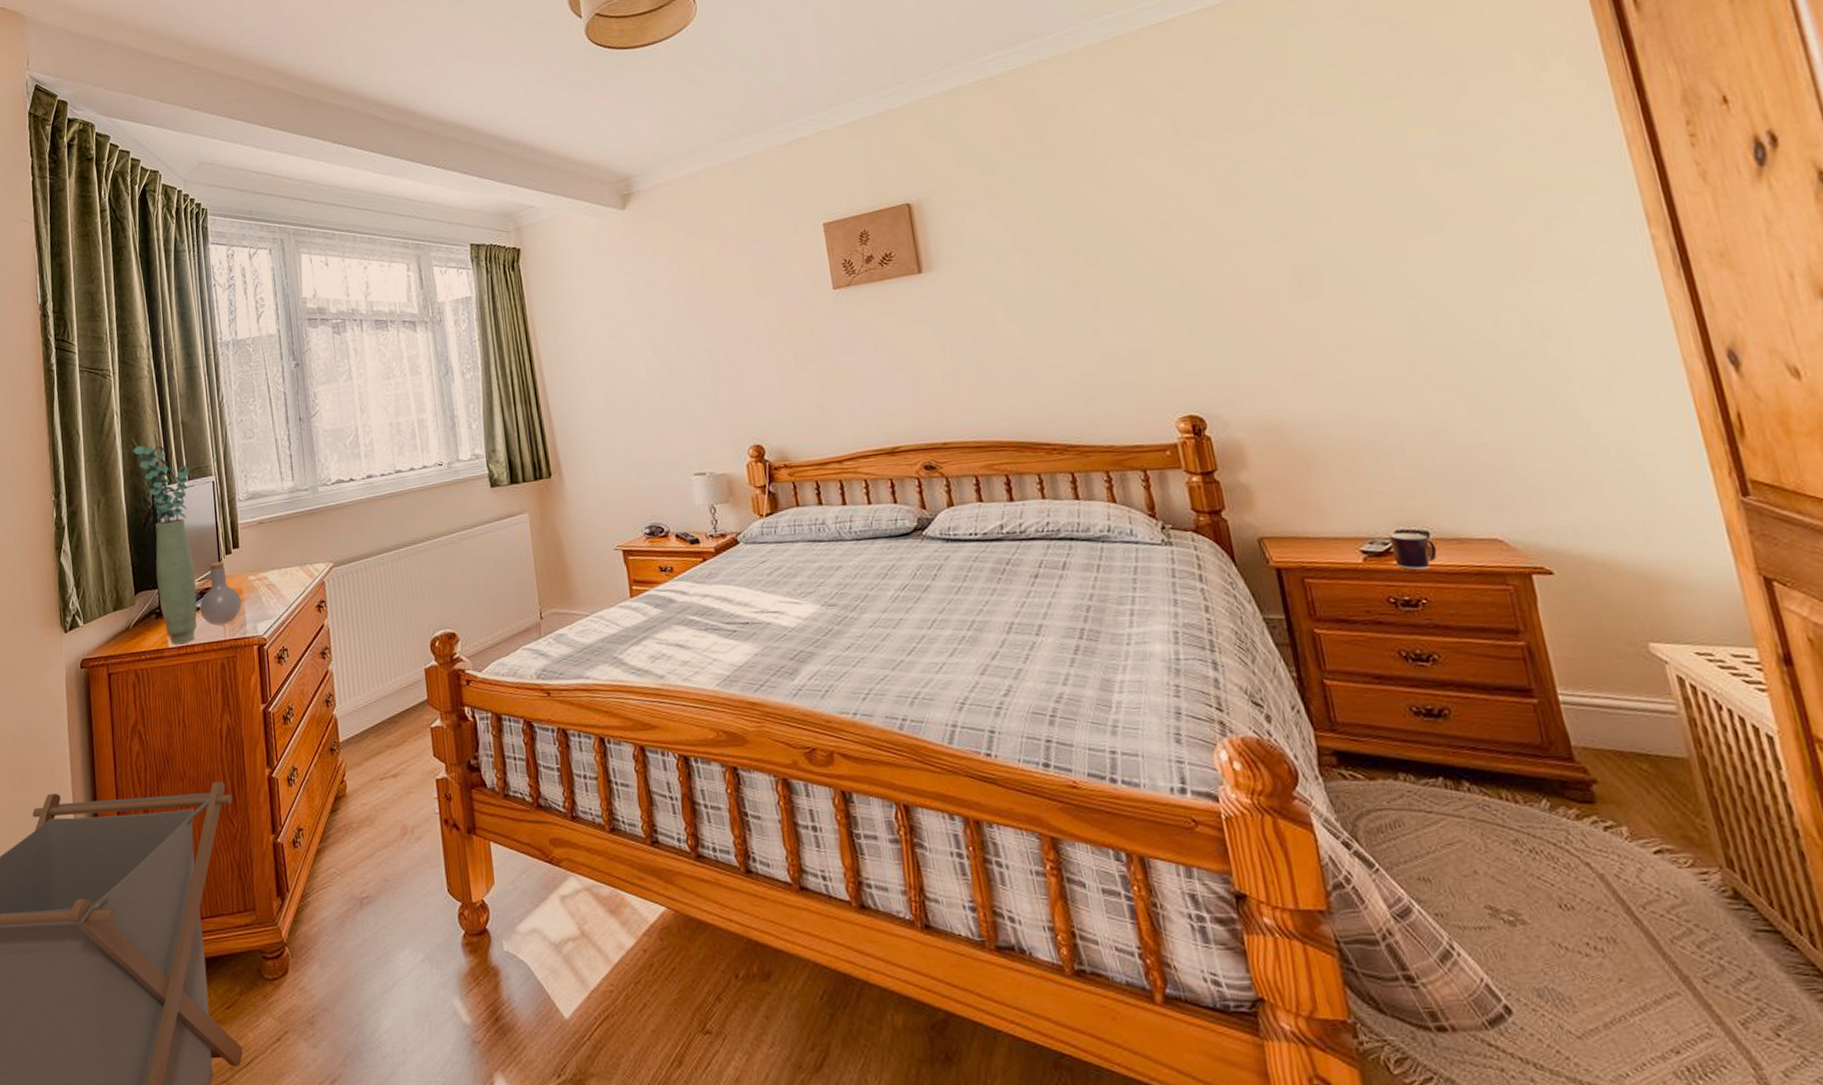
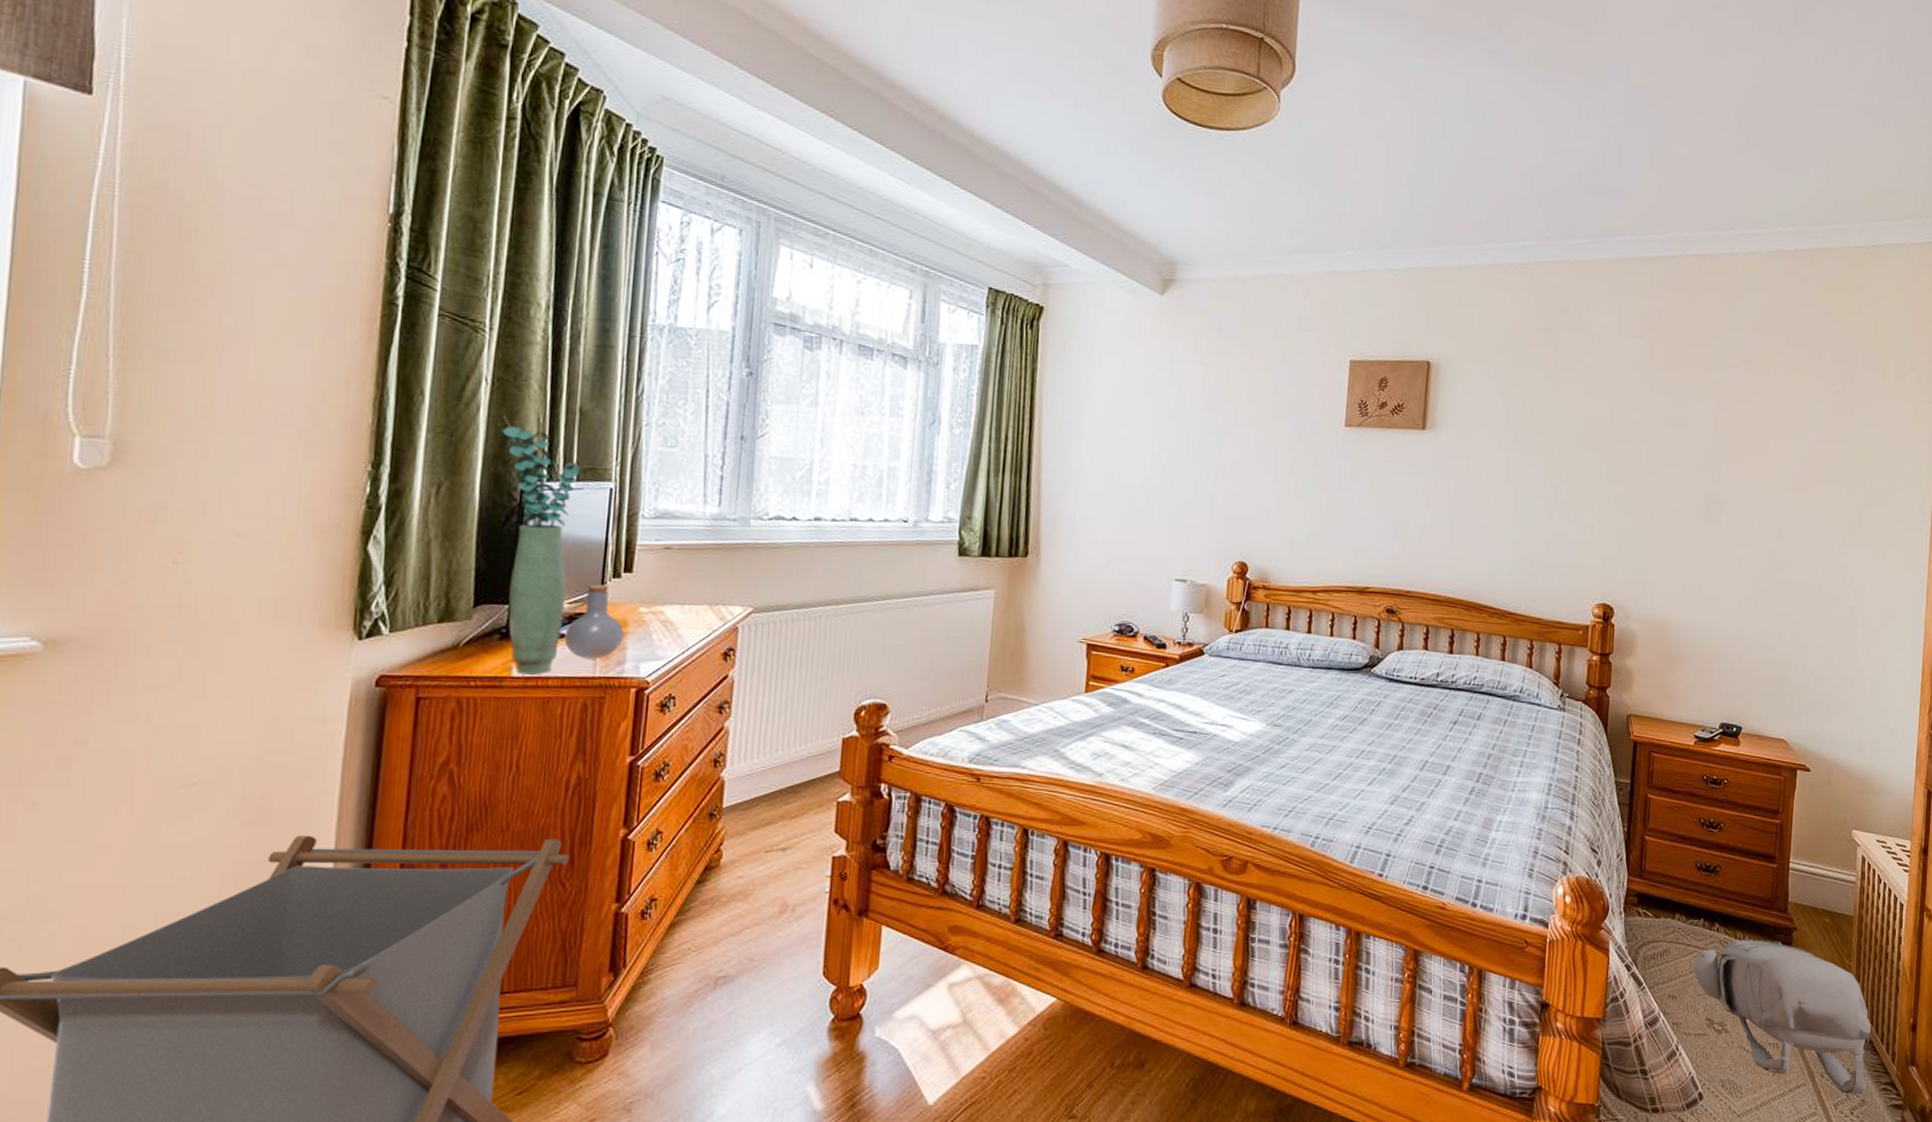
mug: present [1388,532,1437,571] -> none [1714,724,1743,757]
backpack: none [1445,798,1794,1009] -> present [1693,938,1871,1095]

